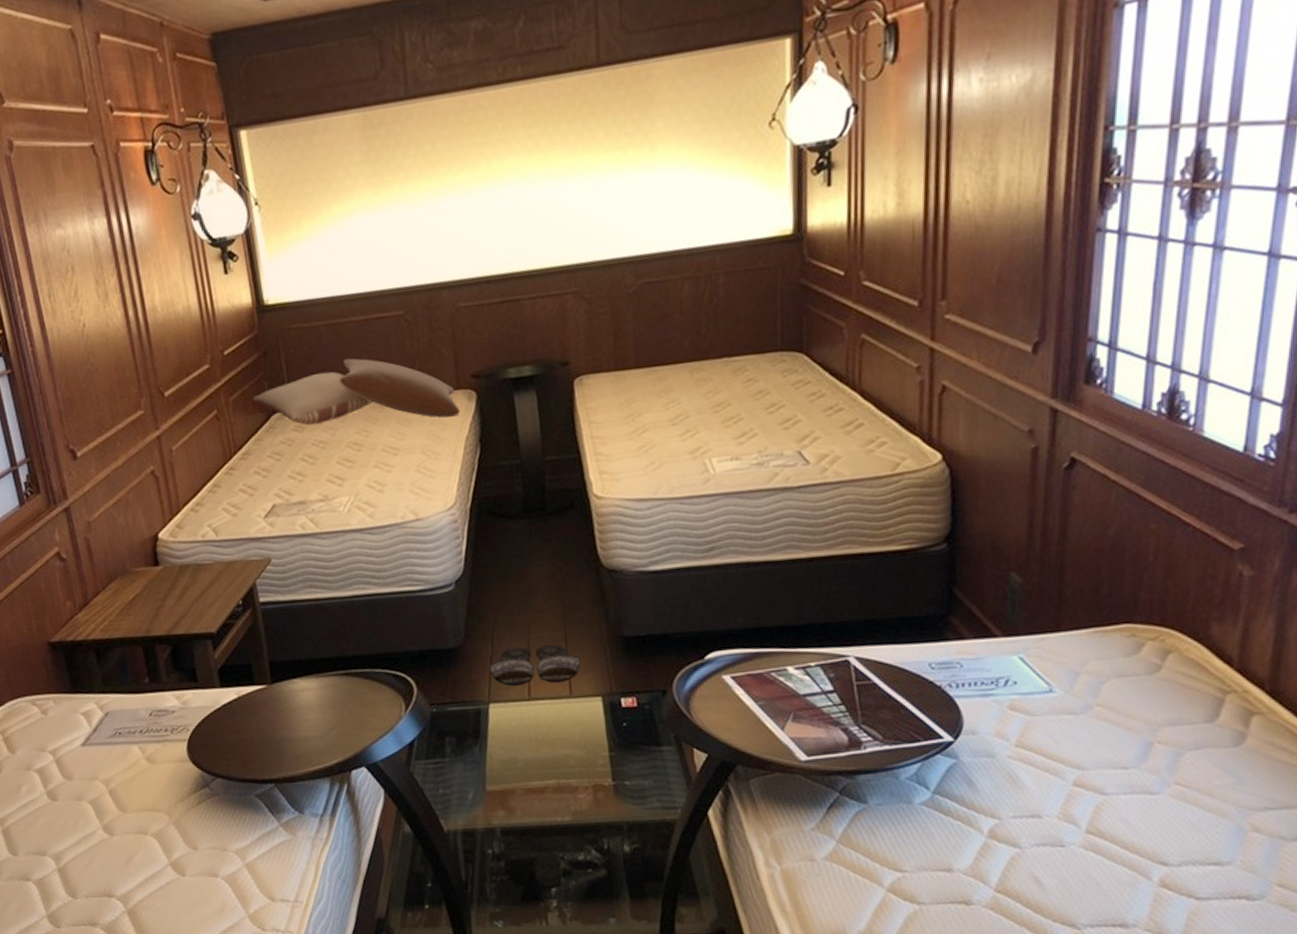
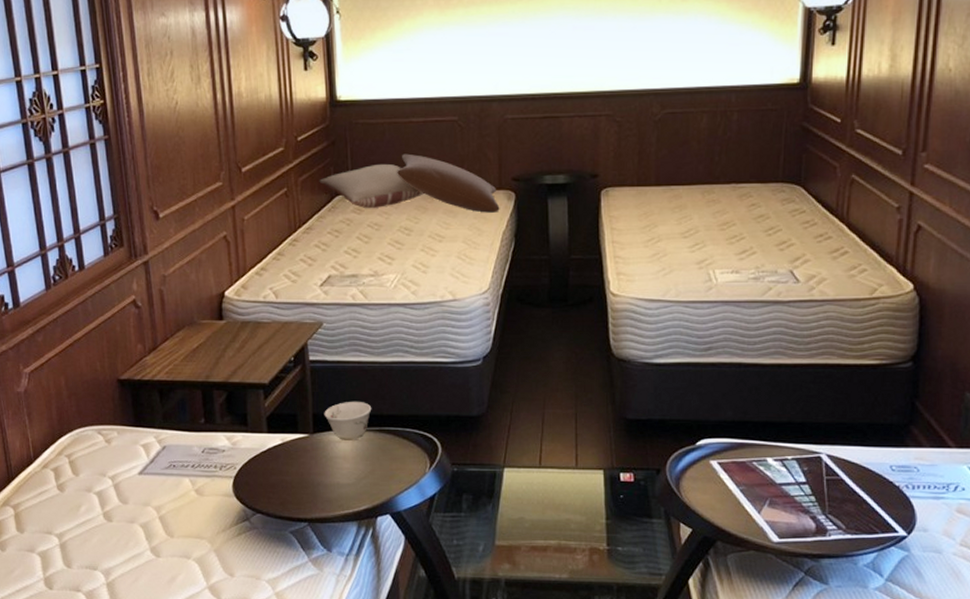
teacup: none [281,643,335,690] -> present [324,402,372,442]
slippers: present [489,644,580,687] -> none [507,420,586,455]

